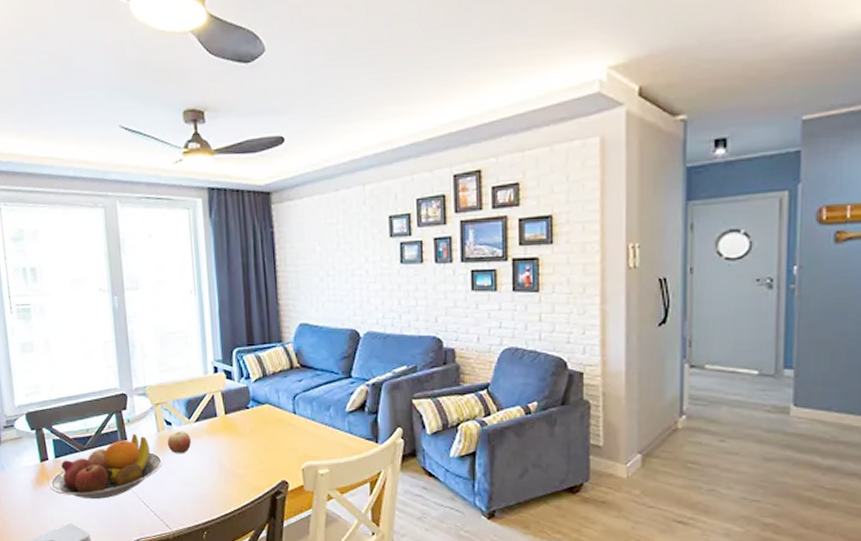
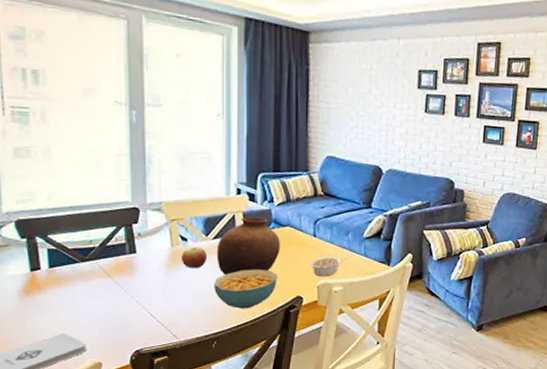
fruit bowl: present [49,433,163,499] -> none [40,247,175,310]
pottery: none [199,396,261,460] -> present [216,217,280,275]
cereal bowl: none [199,452,261,496] -> present [214,269,278,309]
legume: none [292,435,332,458] -> present [310,256,348,277]

